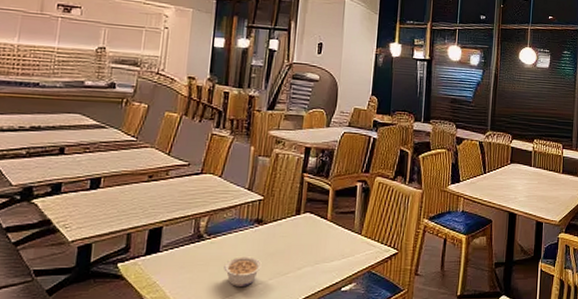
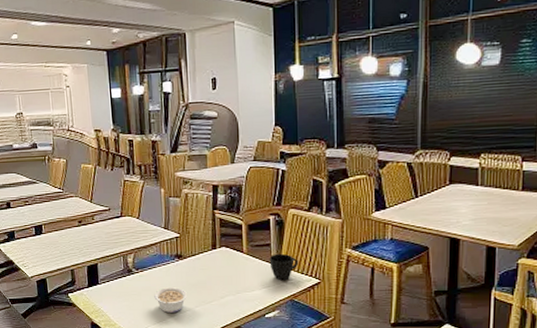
cup: none [351,221,380,251] -> present [269,253,299,281]

